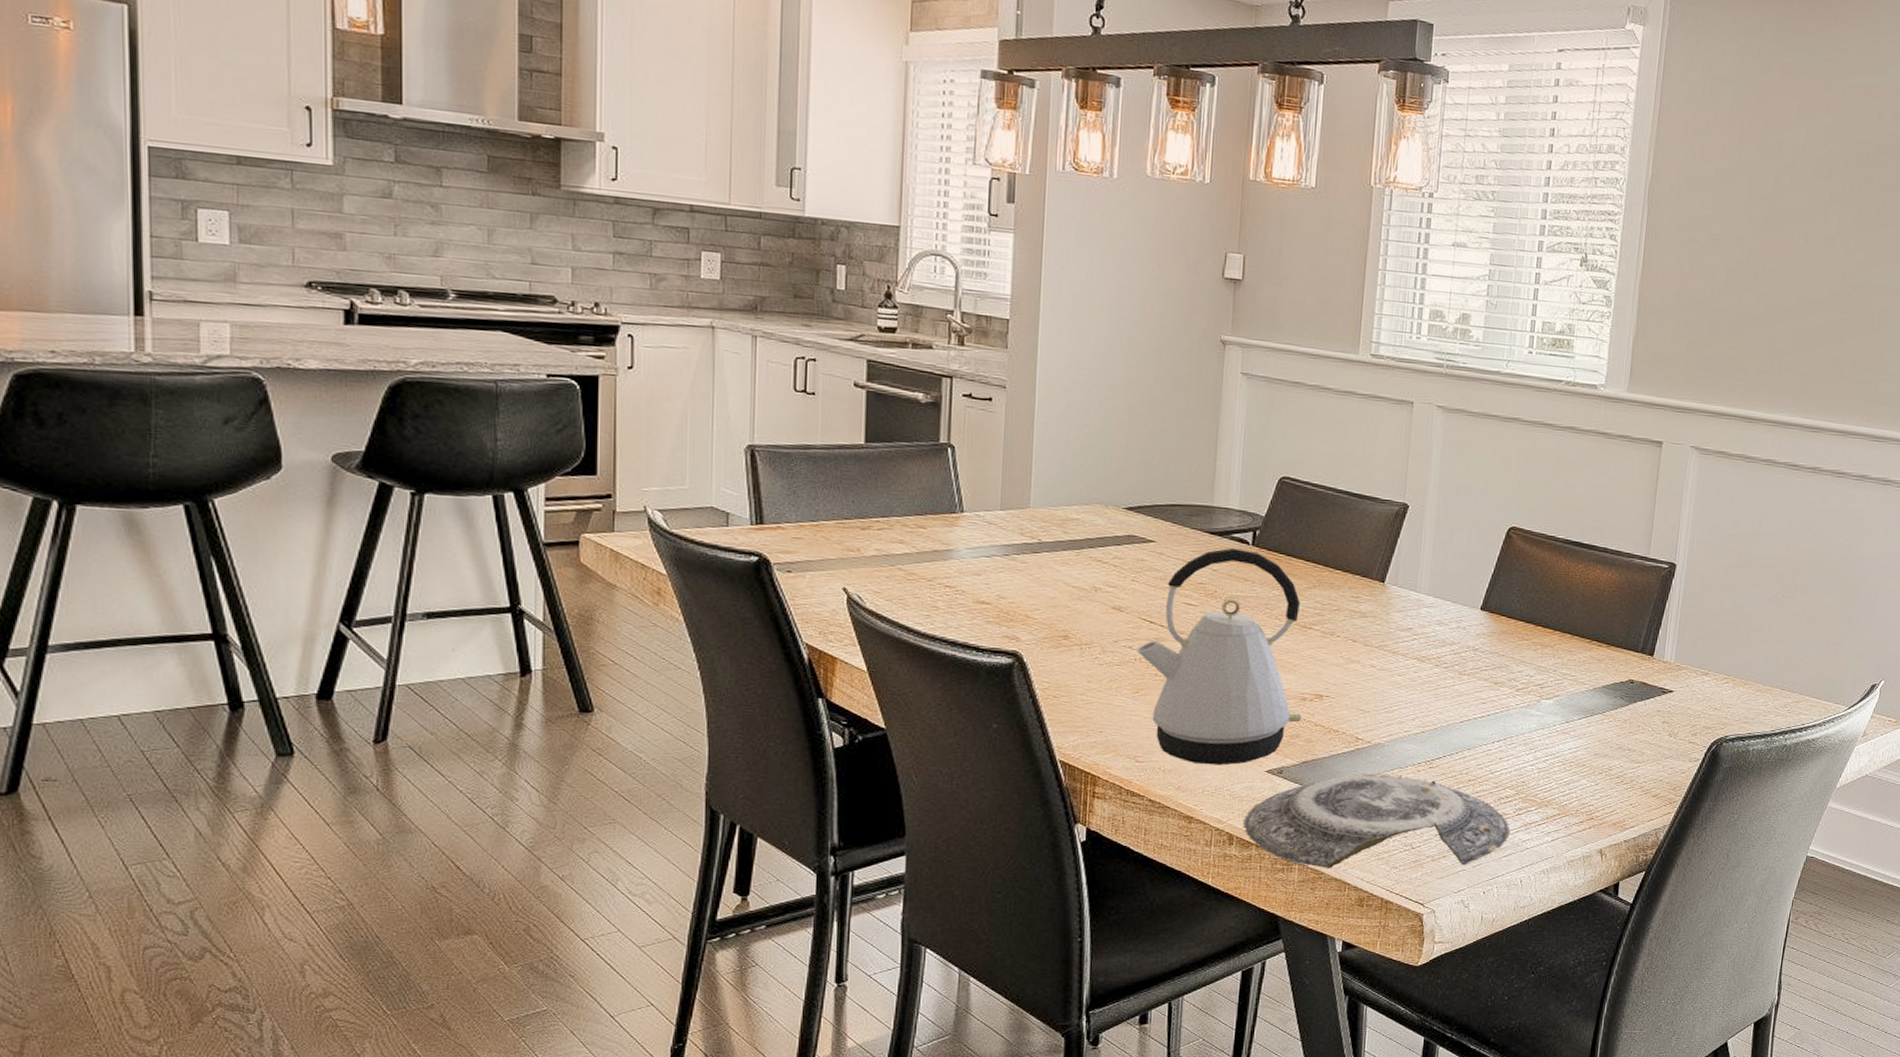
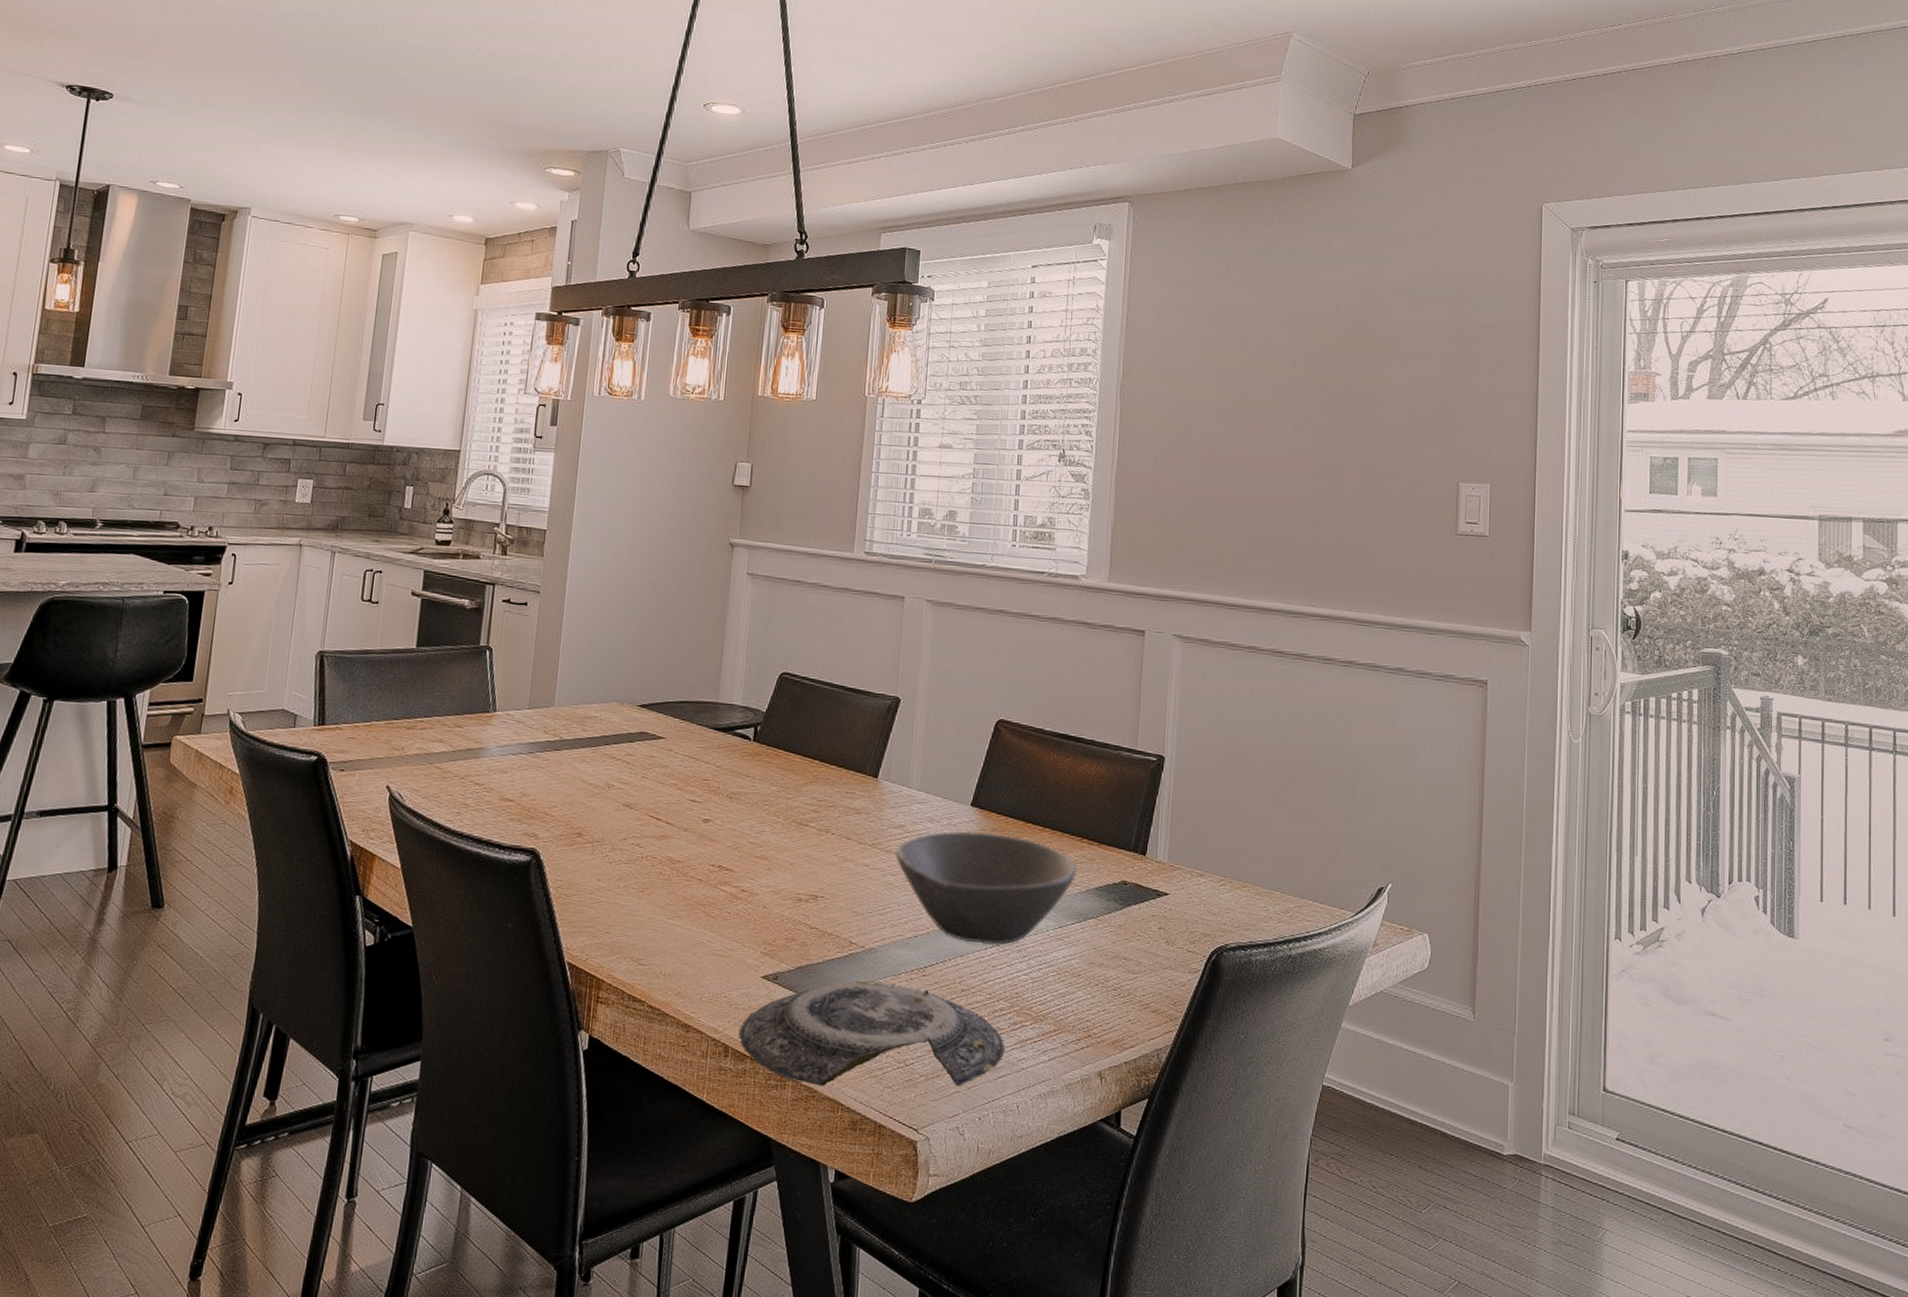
kettle: present [1137,547,1302,766] -> none [644,743,797,970]
bowl: none [1403,634,1586,739] -> present [895,831,1078,945]

